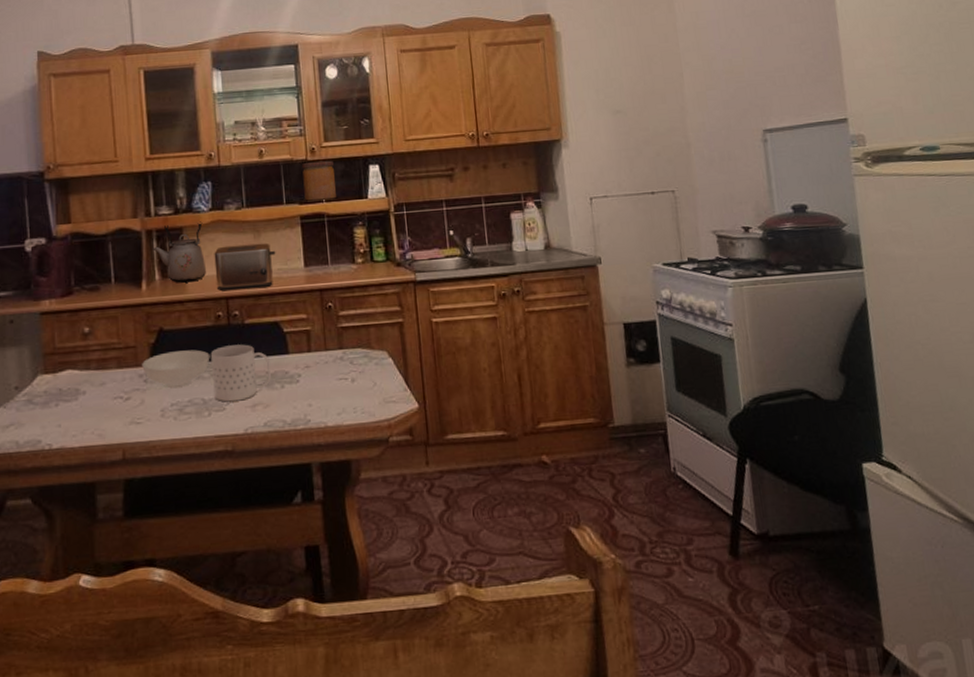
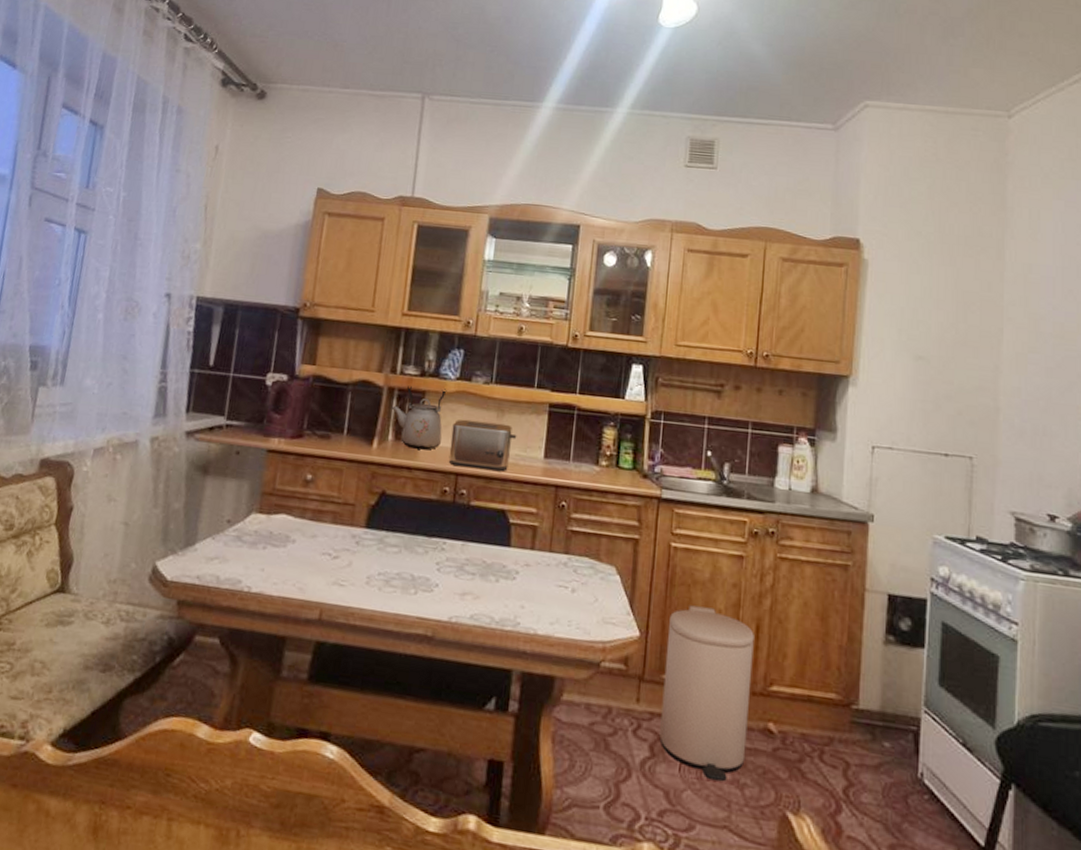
bowl: present [141,349,210,388] -> none [356,517,428,557]
mug: present [210,344,271,402] -> none [424,523,489,586]
jar: present [302,160,337,201] -> none [557,348,596,393]
pedal bin: none [442,368,528,517] -> present [659,605,754,782]

